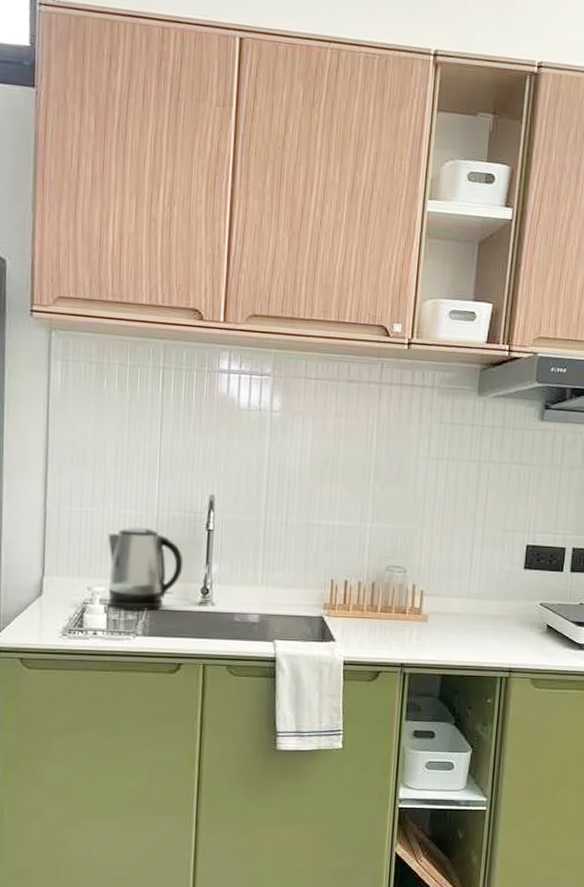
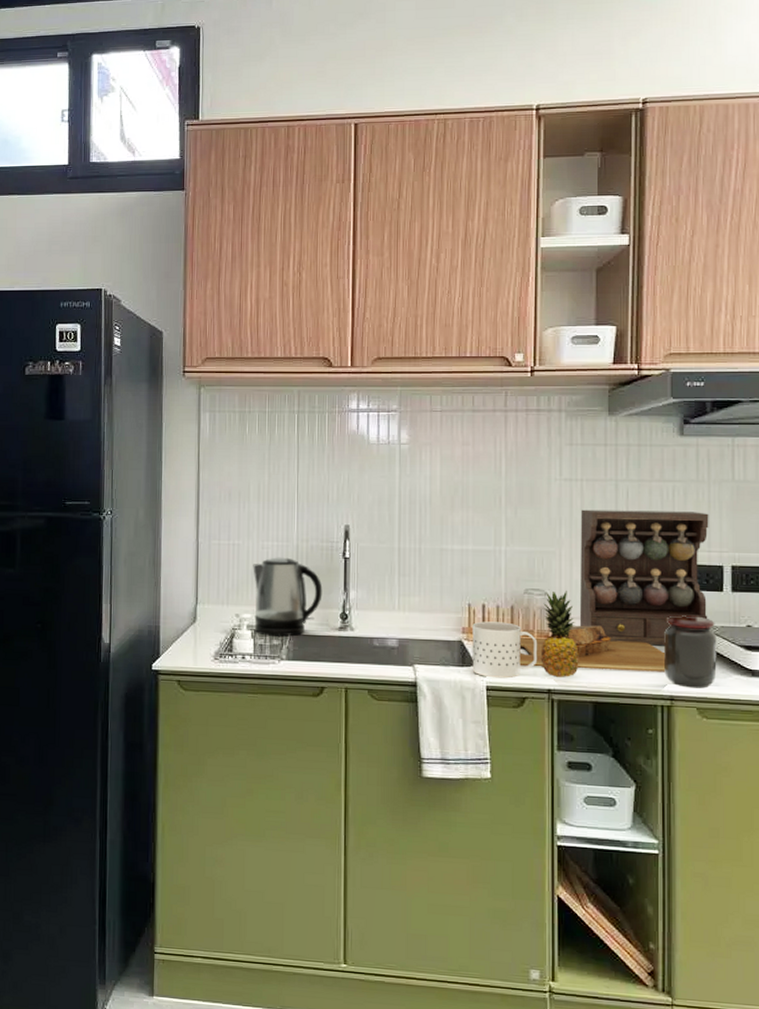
mug: none [331,597,395,653] -> present [472,621,538,679]
cutting board: none [376,602,509,646] -> present [519,625,666,672]
fruit: none [396,568,432,653] -> present [540,591,579,678]
spice rack: none [434,489,558,622] -> present [579,509,709,646]
jar: none [505,593,554,661] -> present [663,615,717,689]

